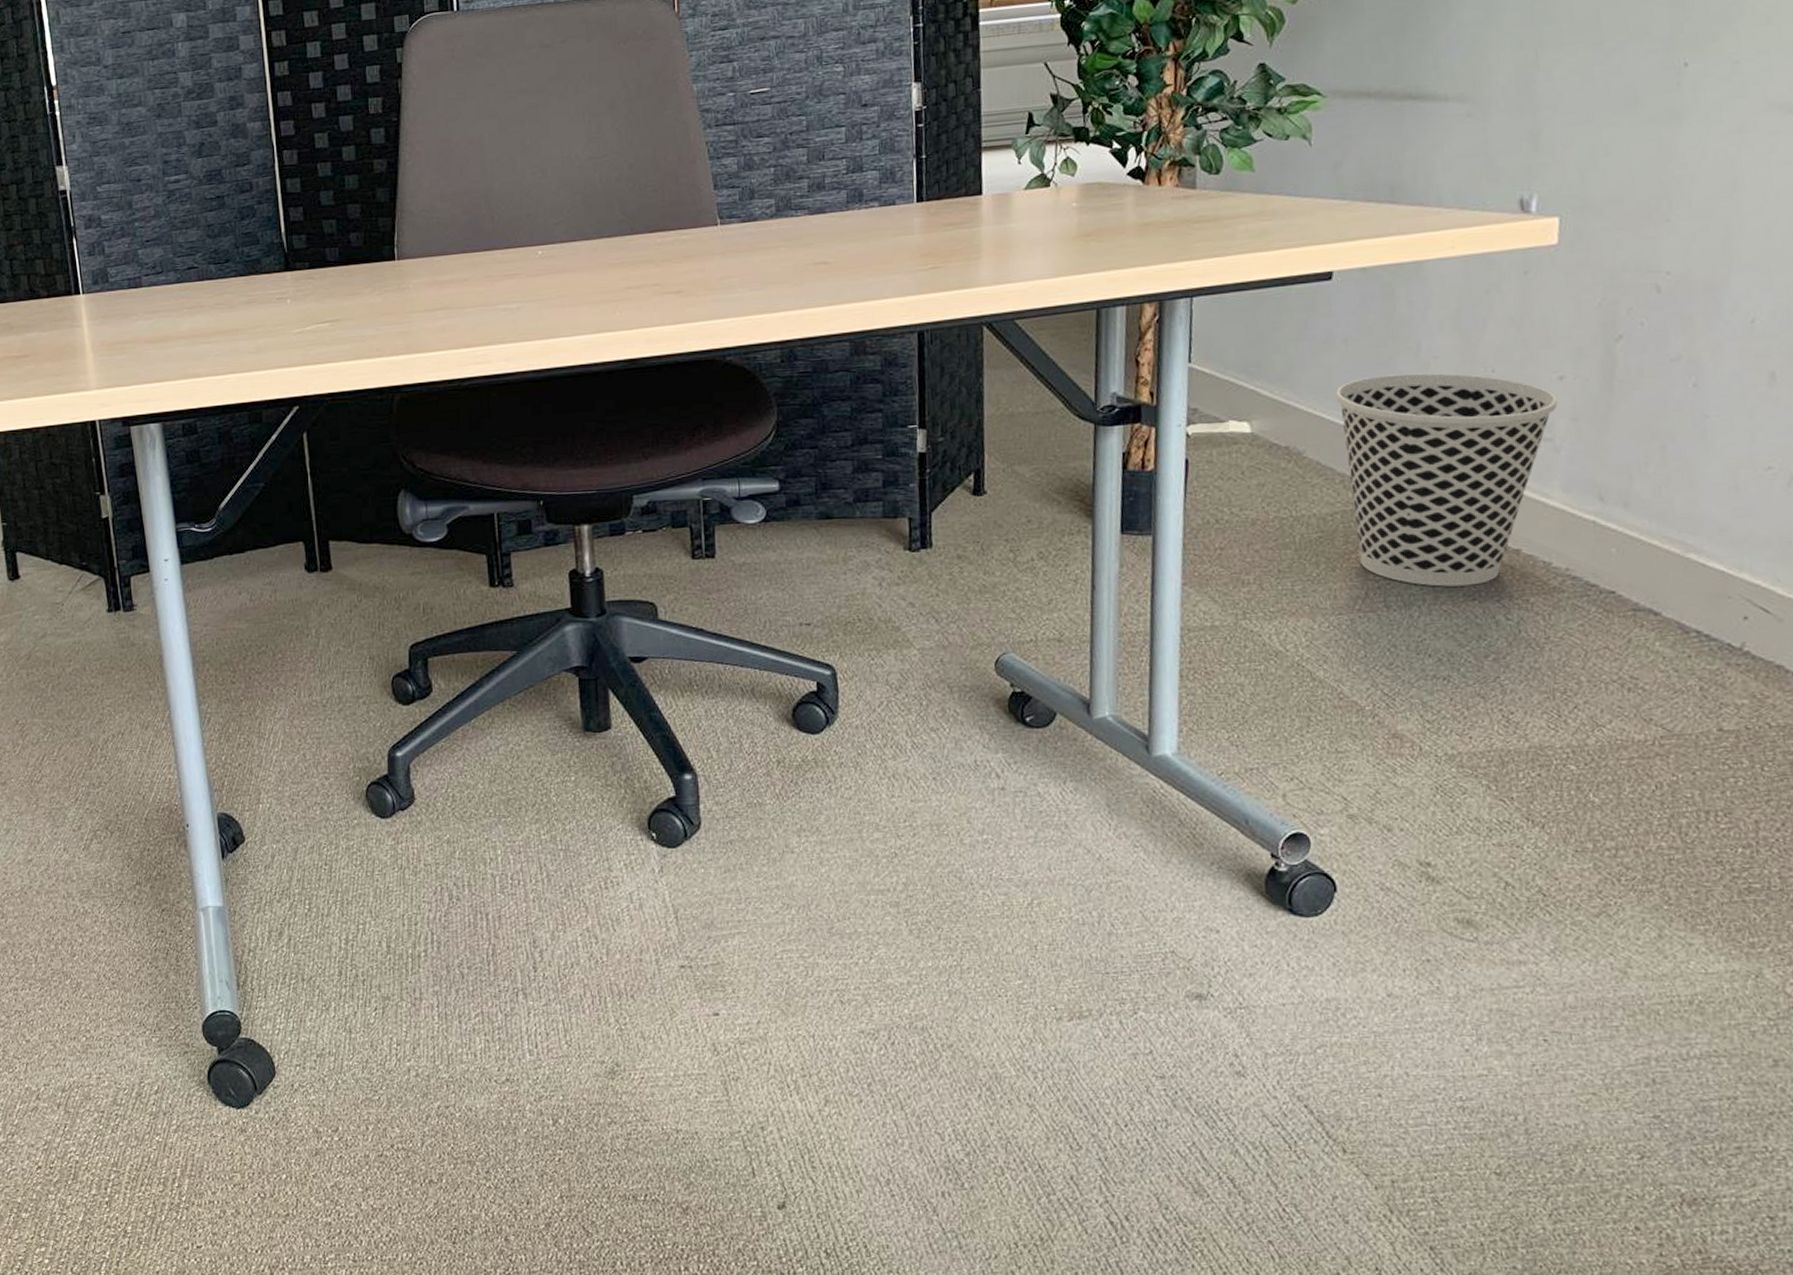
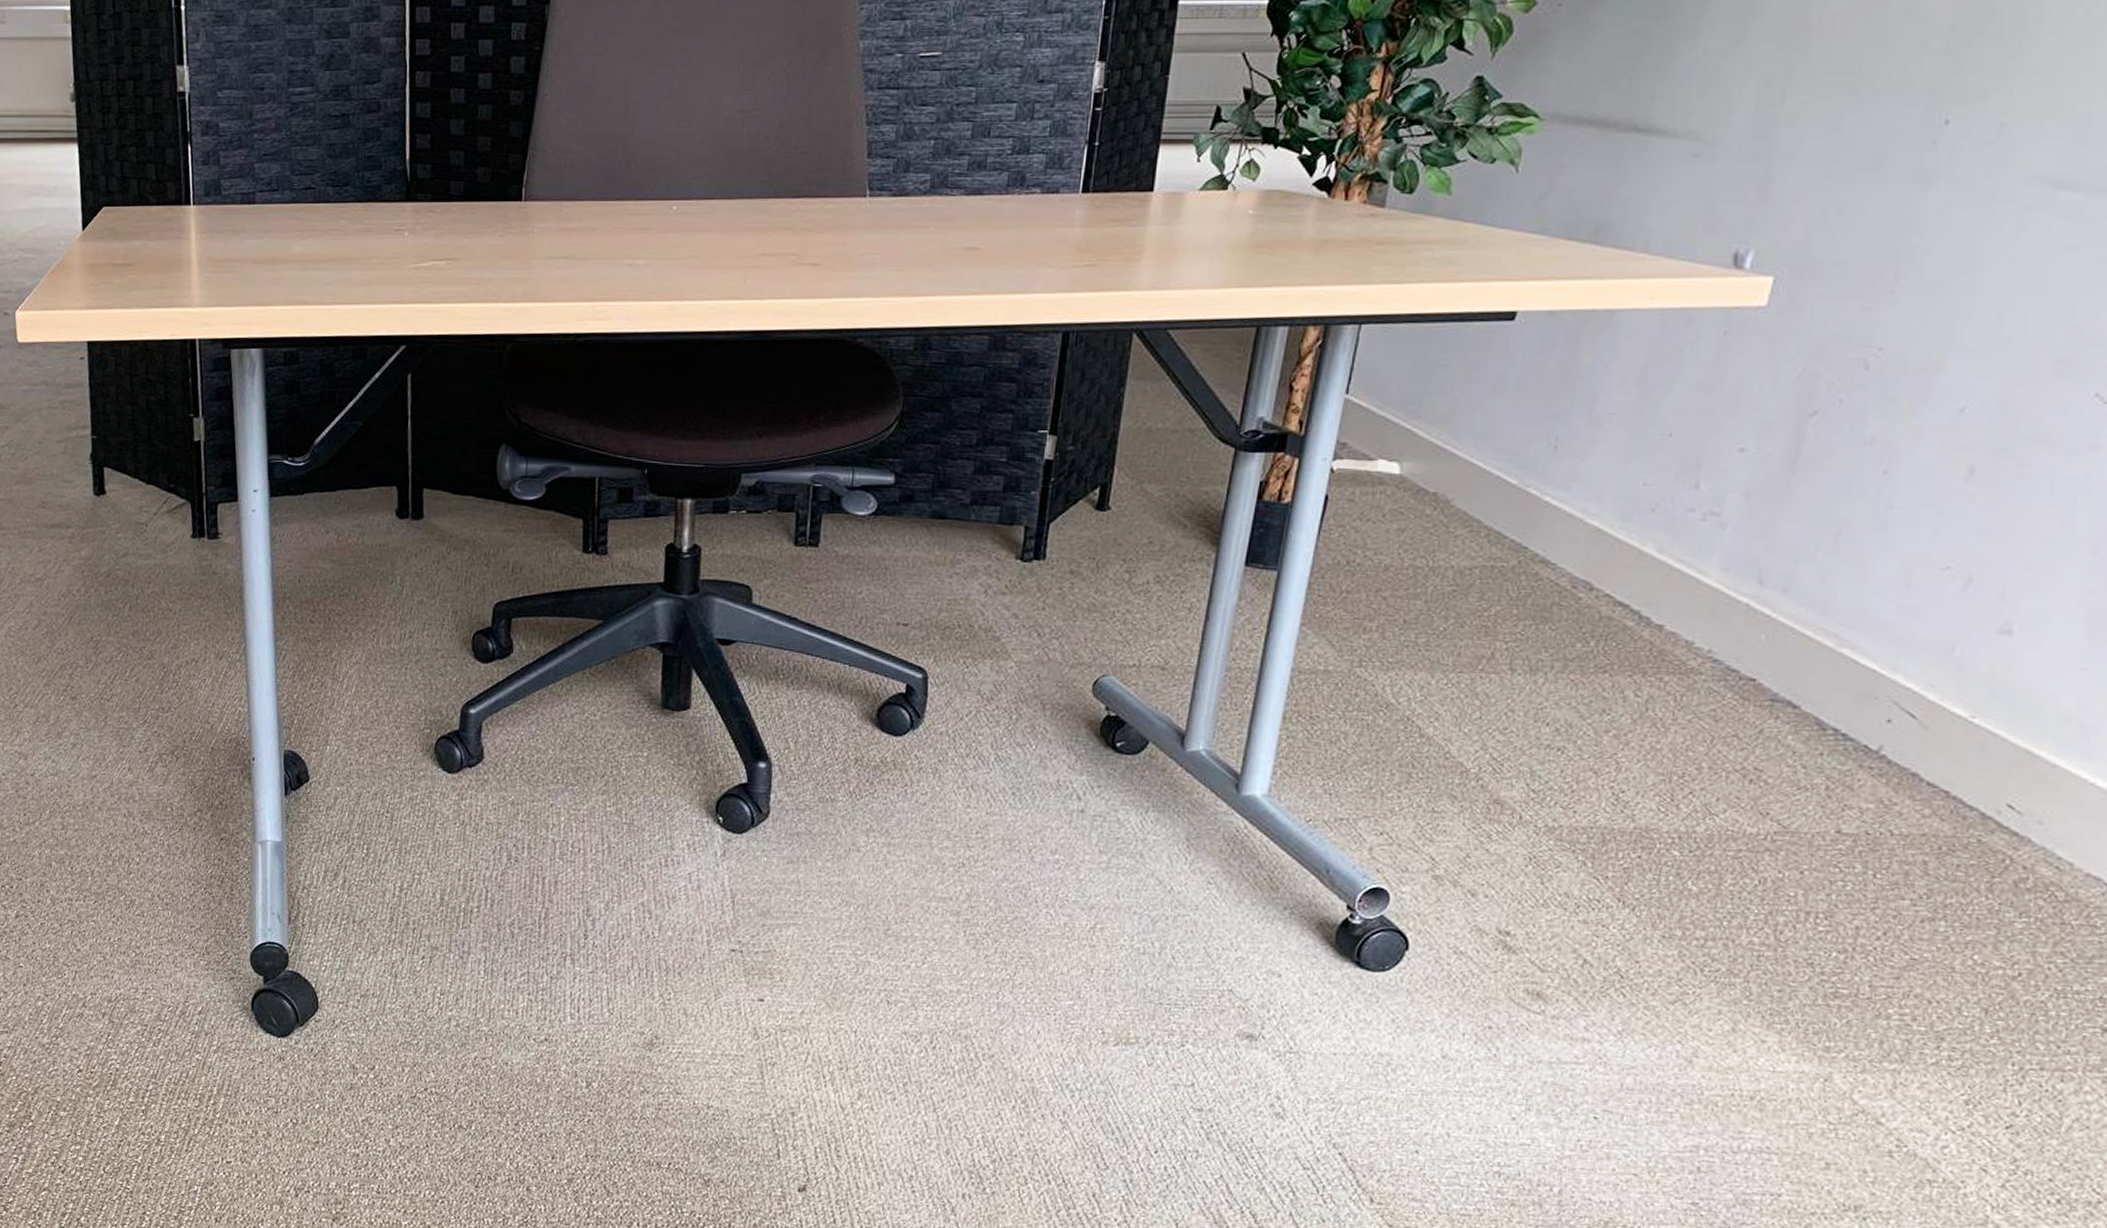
wastebasket: present [1335,373,1558,587] -> none [1492,428,1733,658]

